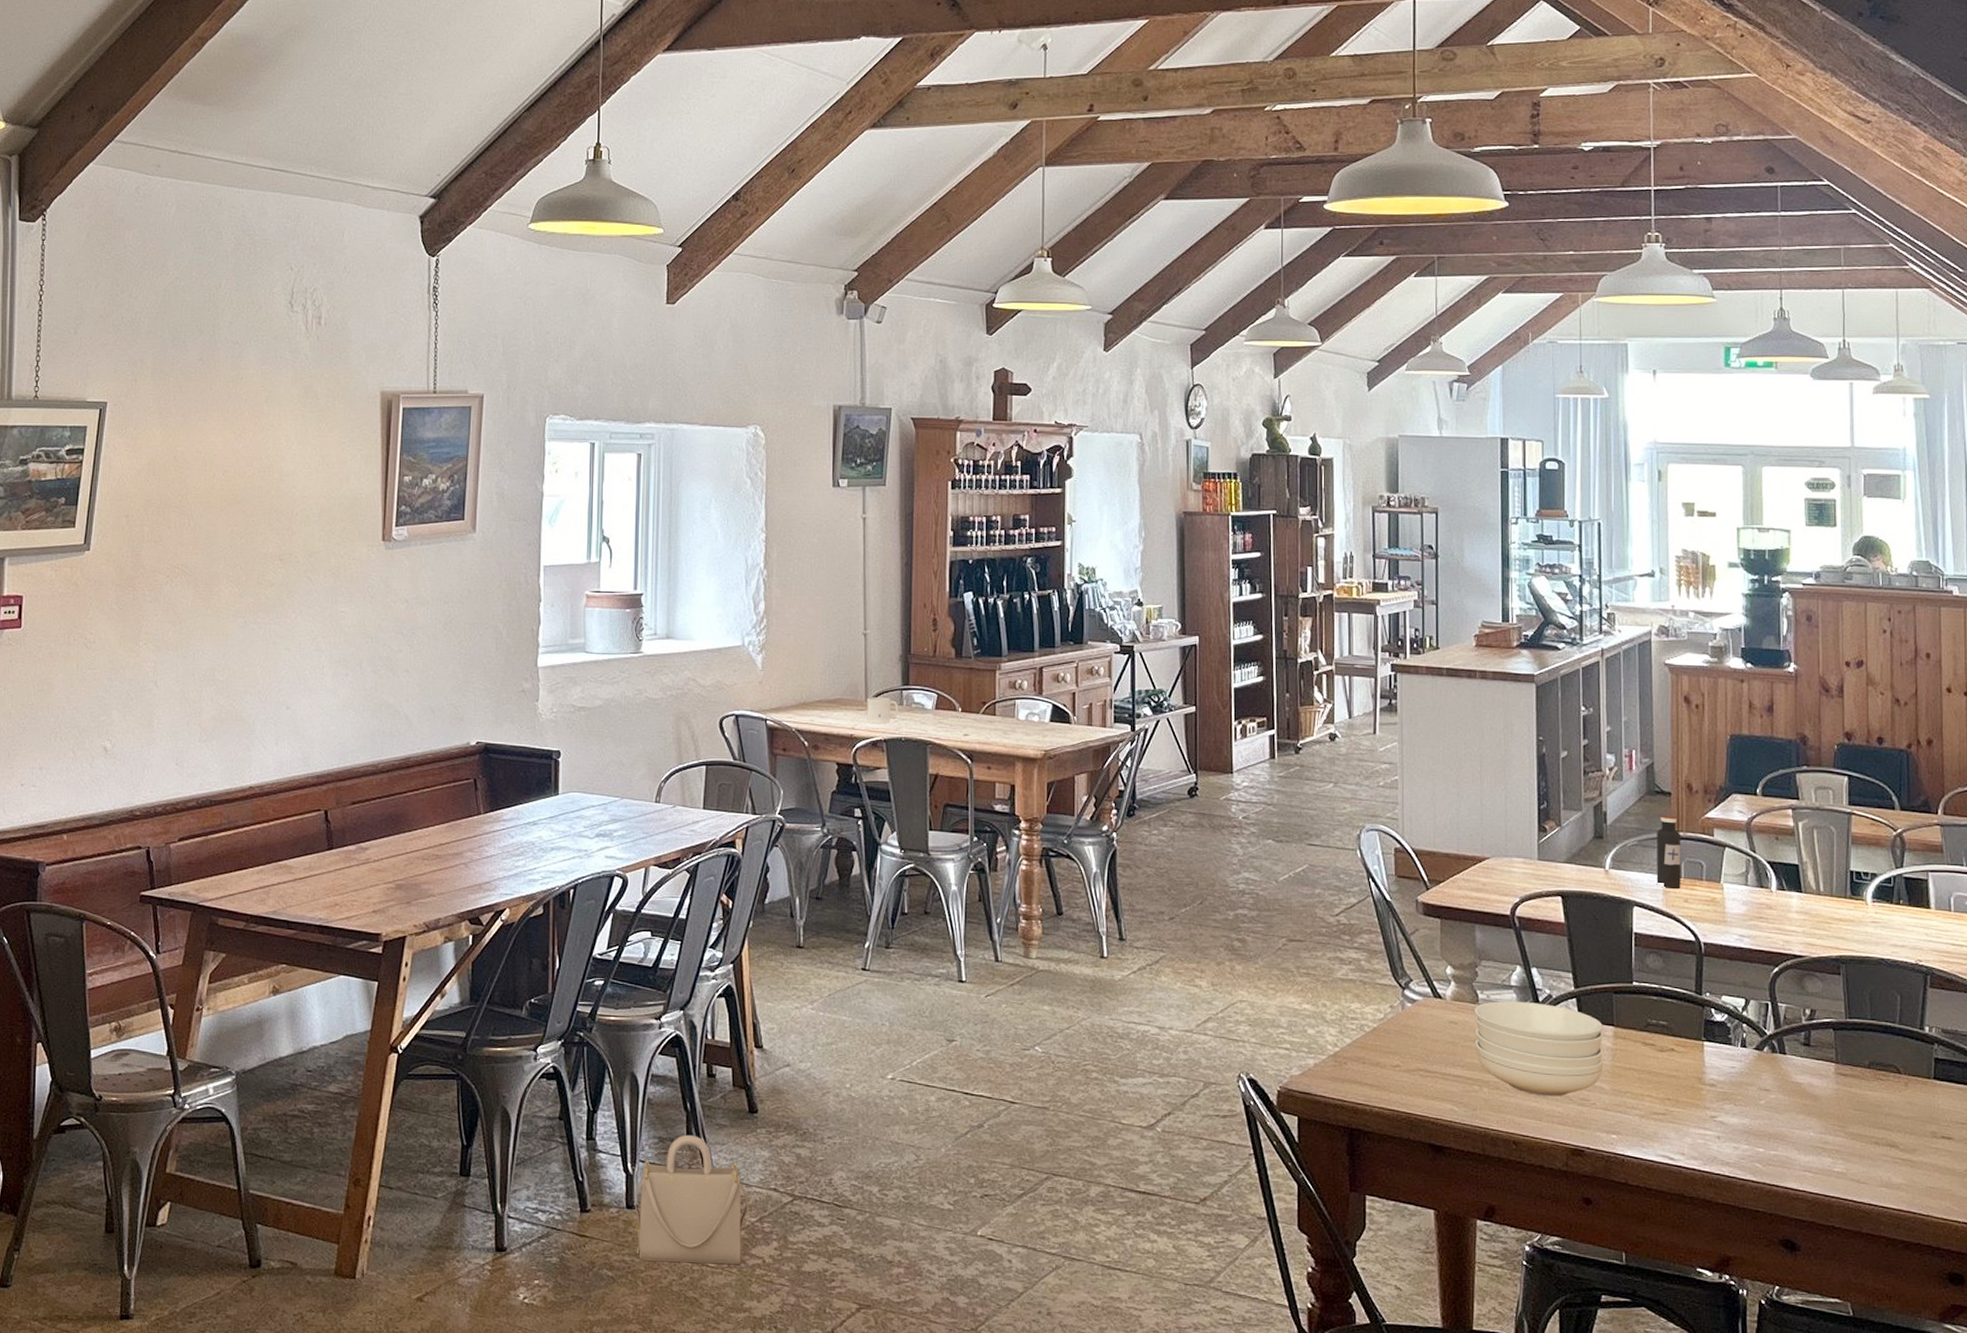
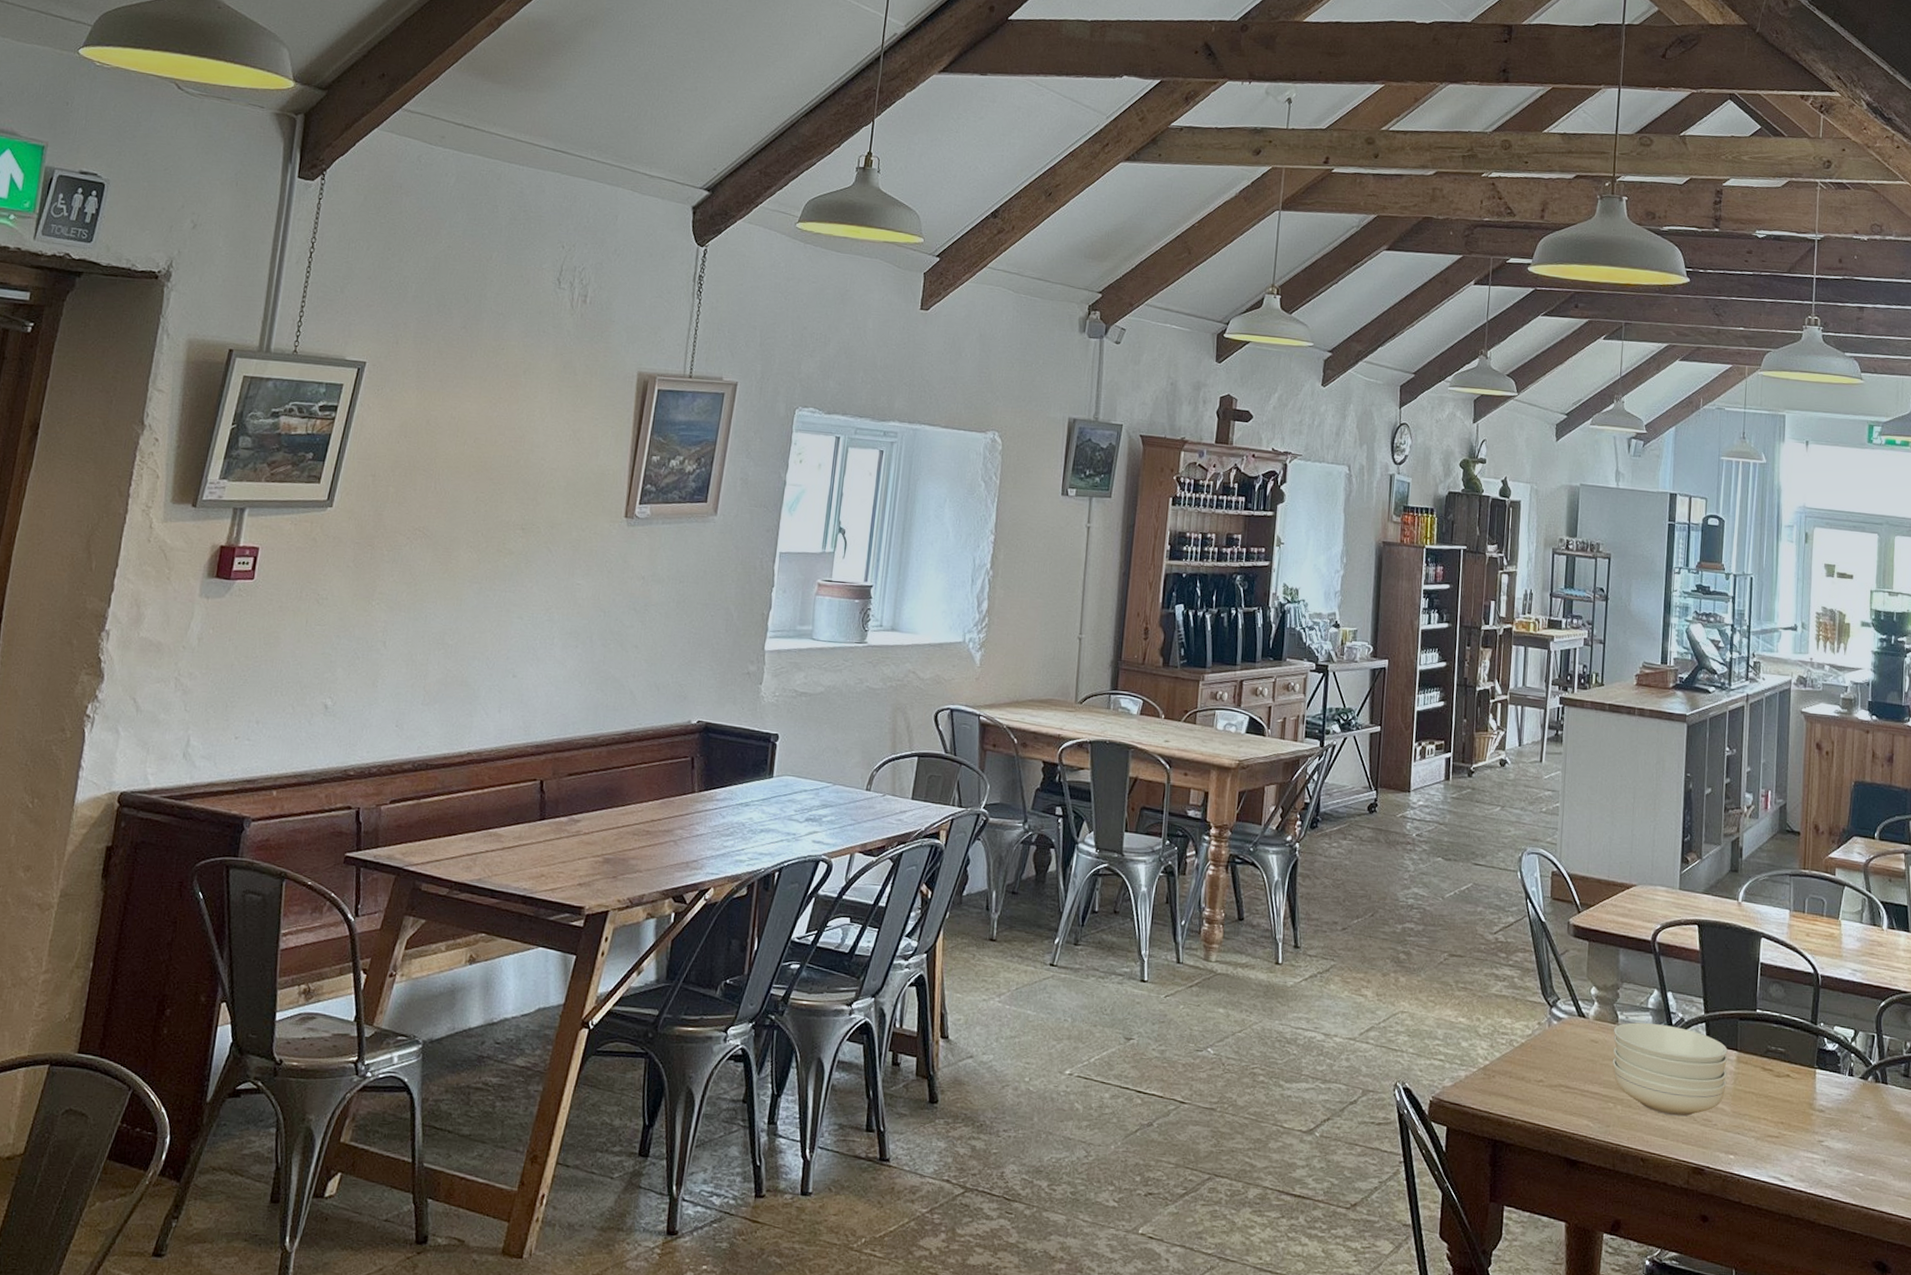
handbag: present [634,1134,749,1265] -> none [806,1122,921,1256]
mug: present [866,697,898,725] -> none [1075,699,1106,727]
water bottle: present [1656,815,1681,890] -> none [1782,852,1807,924]

